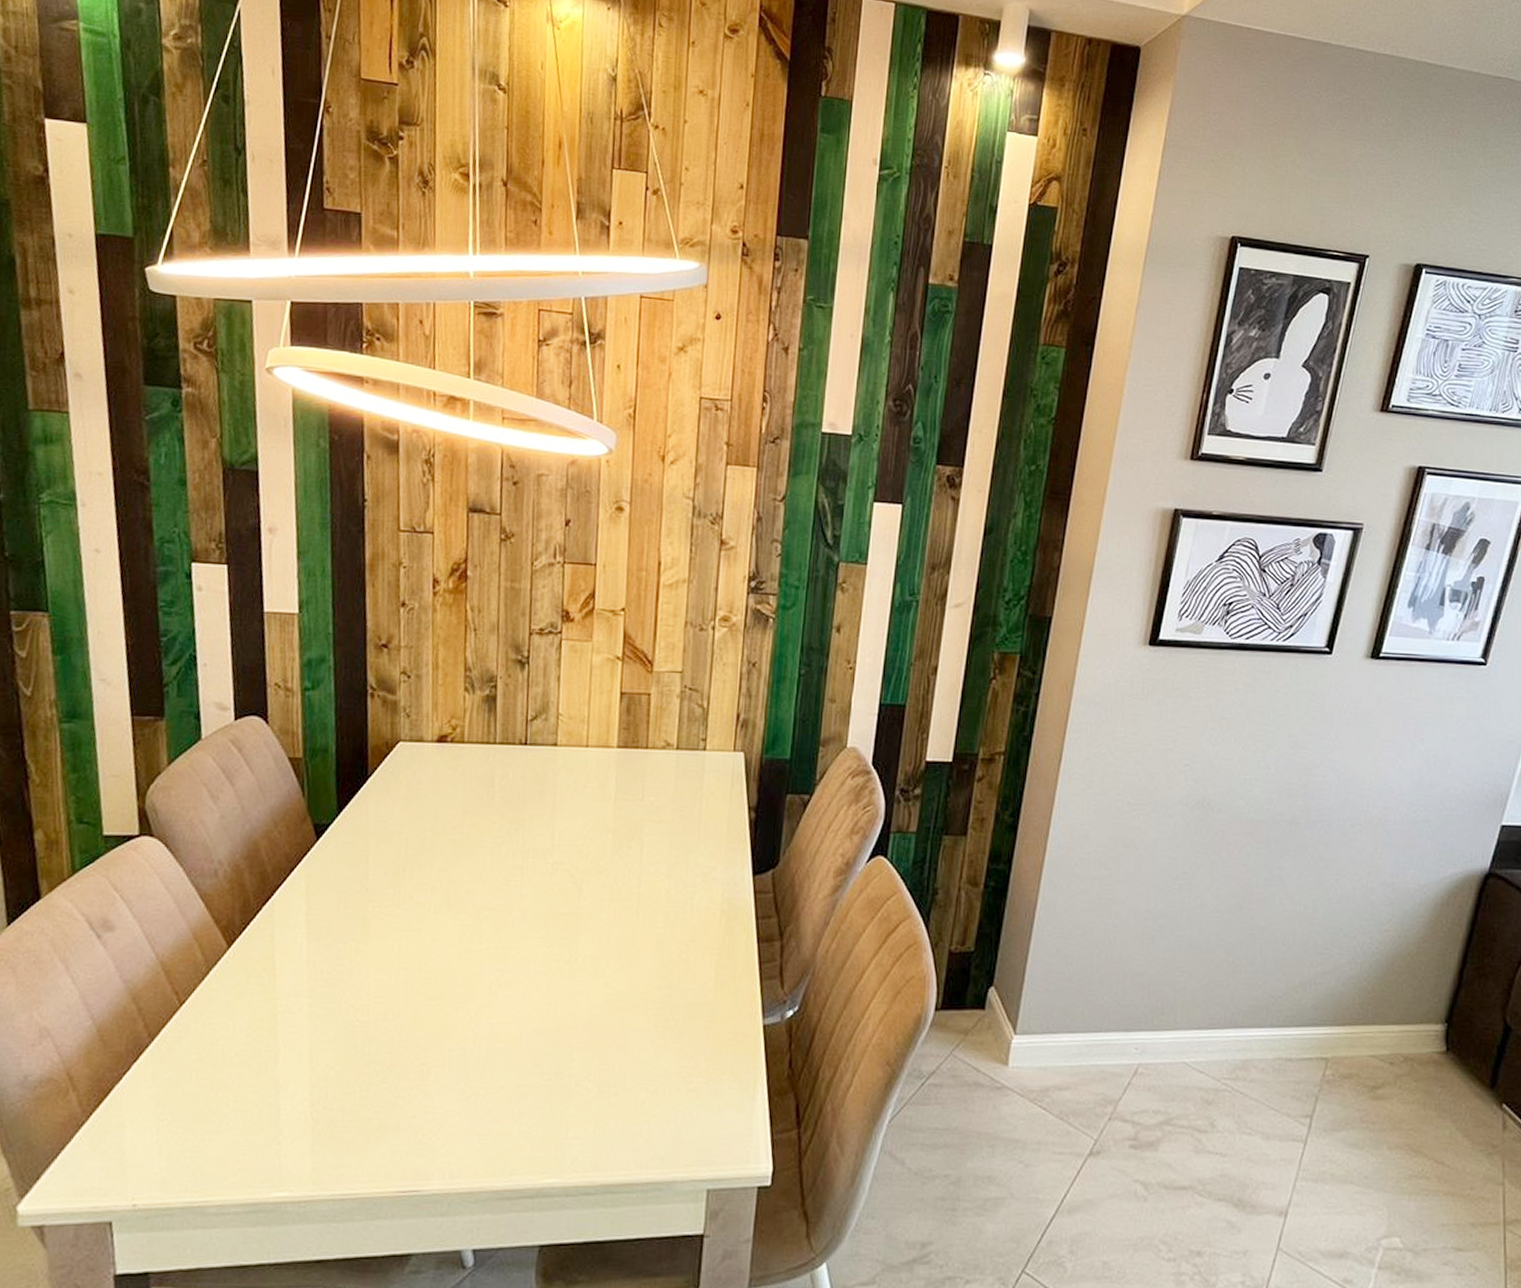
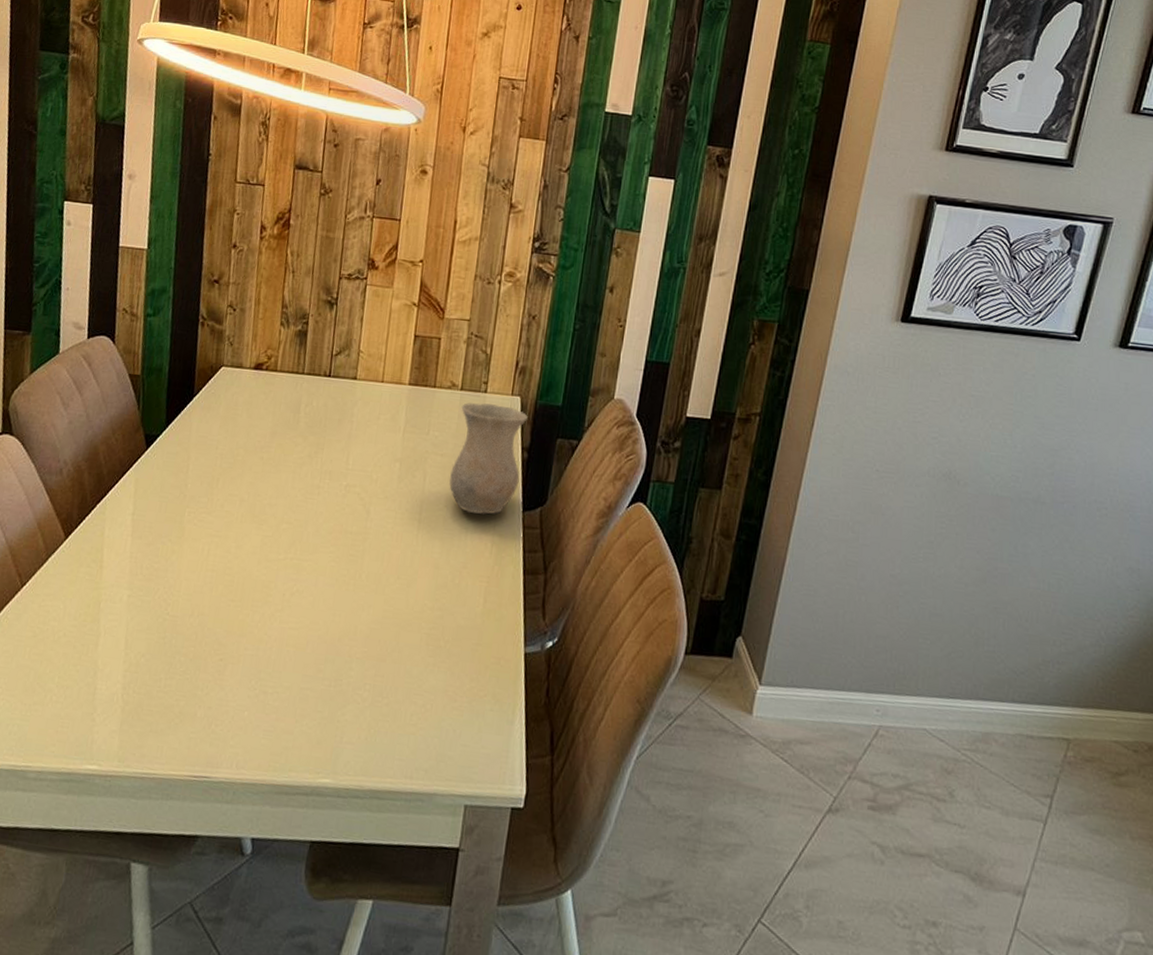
vase: none [670,762,753,882] -> present [449,403,528,515]

